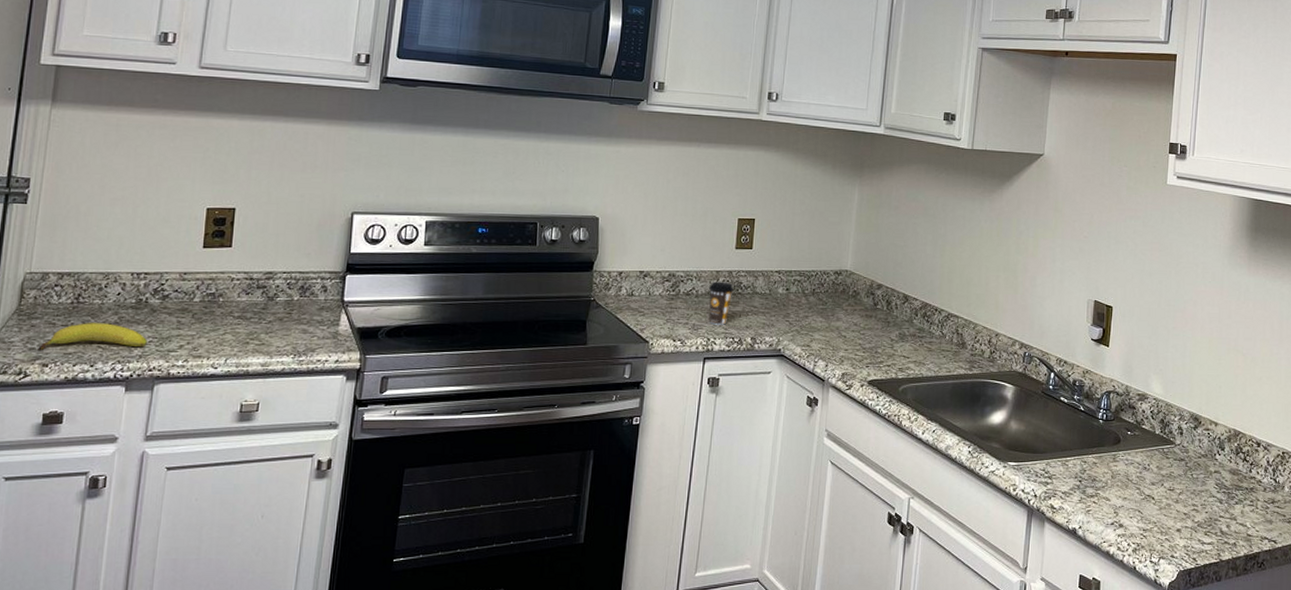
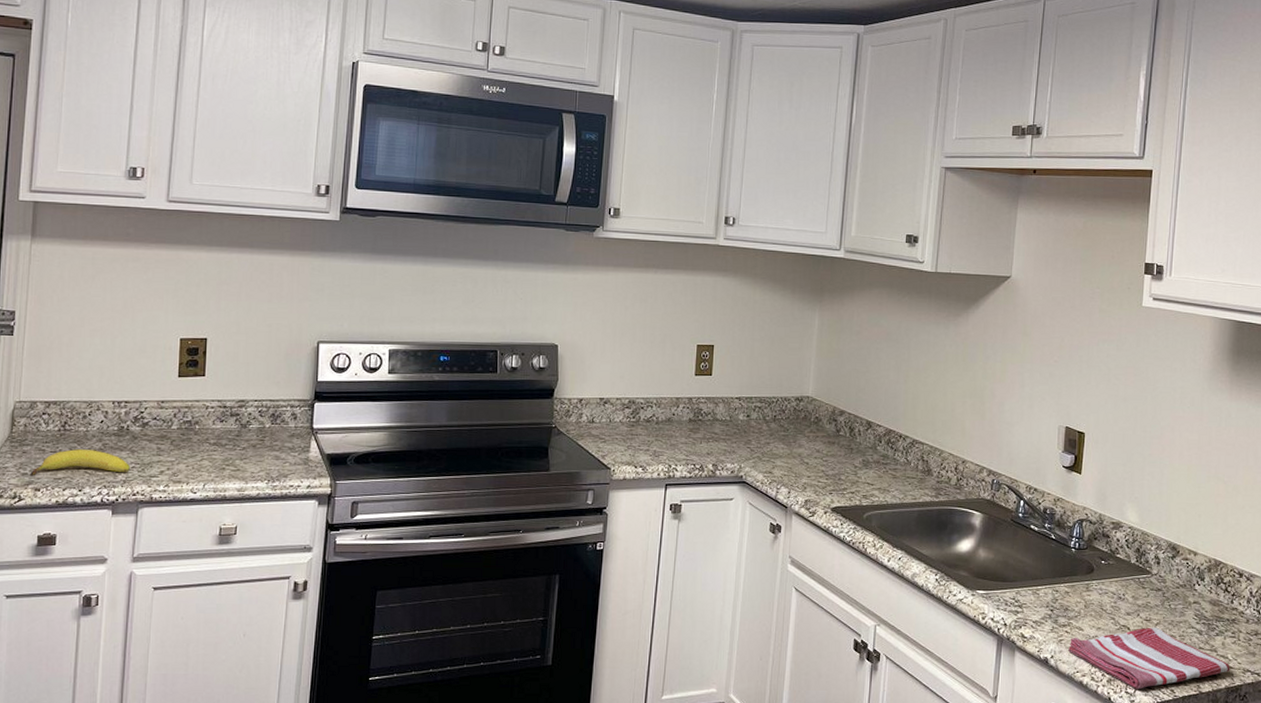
coffee cup: present [708,281,734,325] -> none [668,408,694,452]
dish towel: none [1096,496,1249,558] -> present [1068,627,1230,689]

